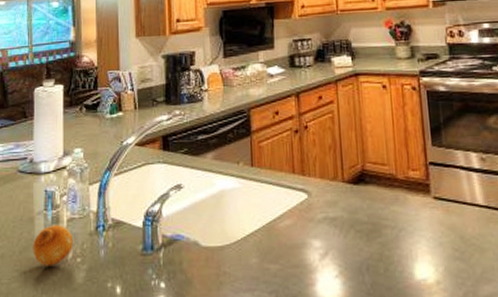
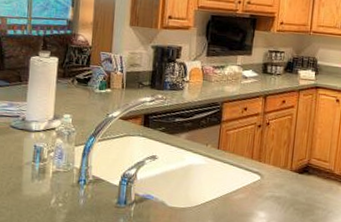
fruit: present [33,225,74,266] -> none [20,174,57,207]

